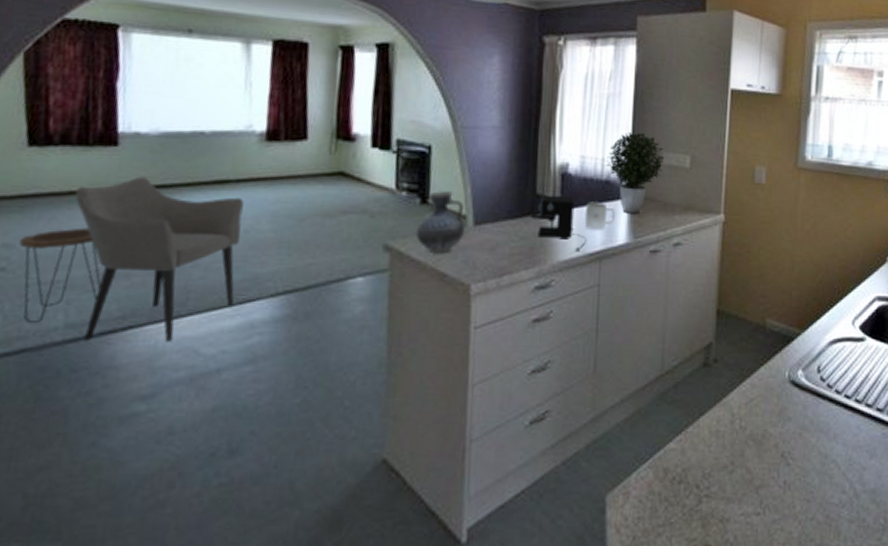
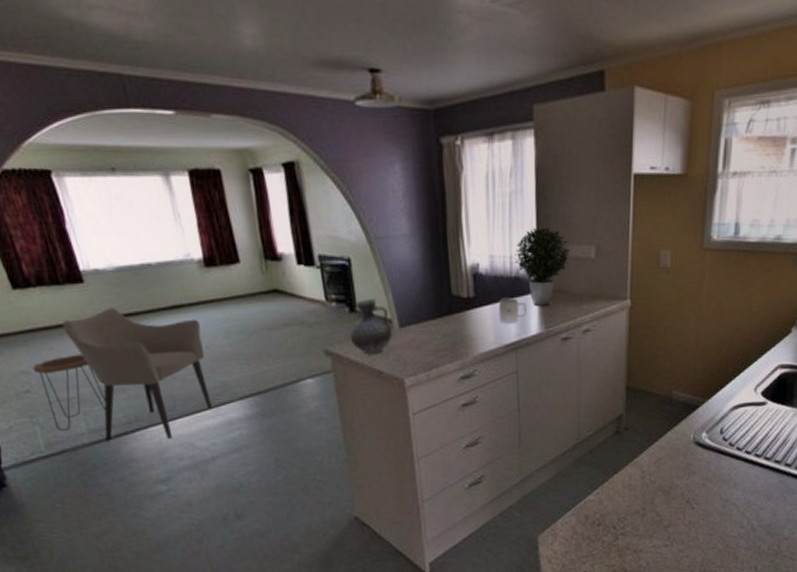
coffee maker: present [529,196,588,252] -> none [448,295,503,344]

